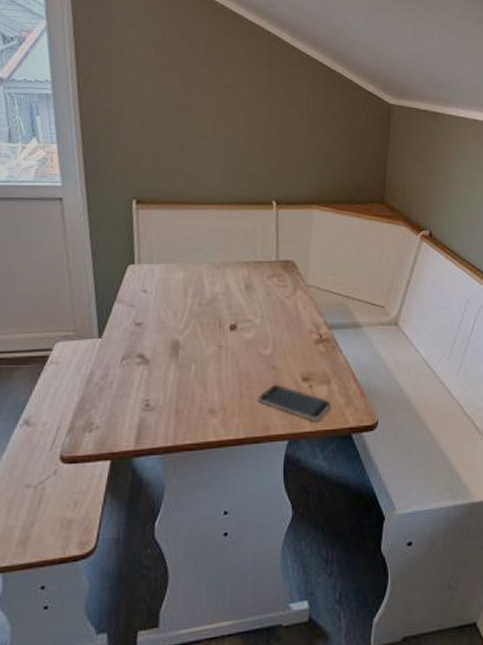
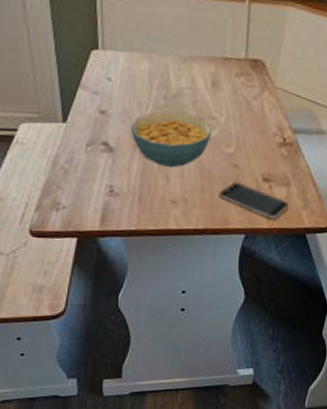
cereal bowl: none [166,318,248,375] -> present [130,111,213,168]

